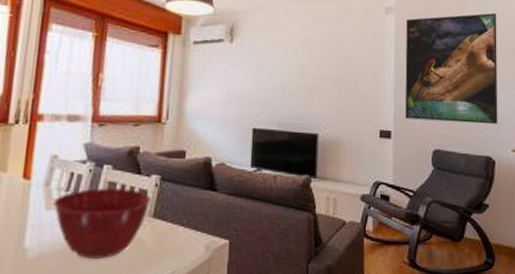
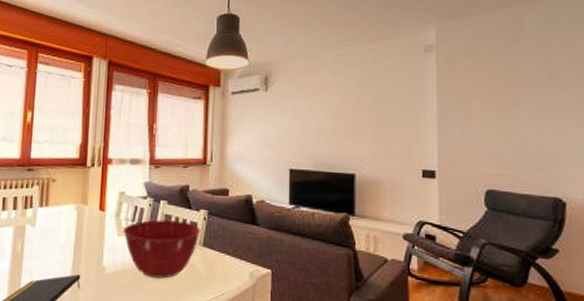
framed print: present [405,12,498,125] -> none [450,41,569,163]

